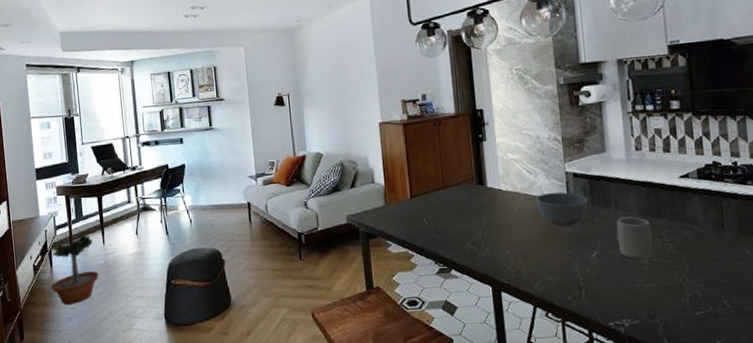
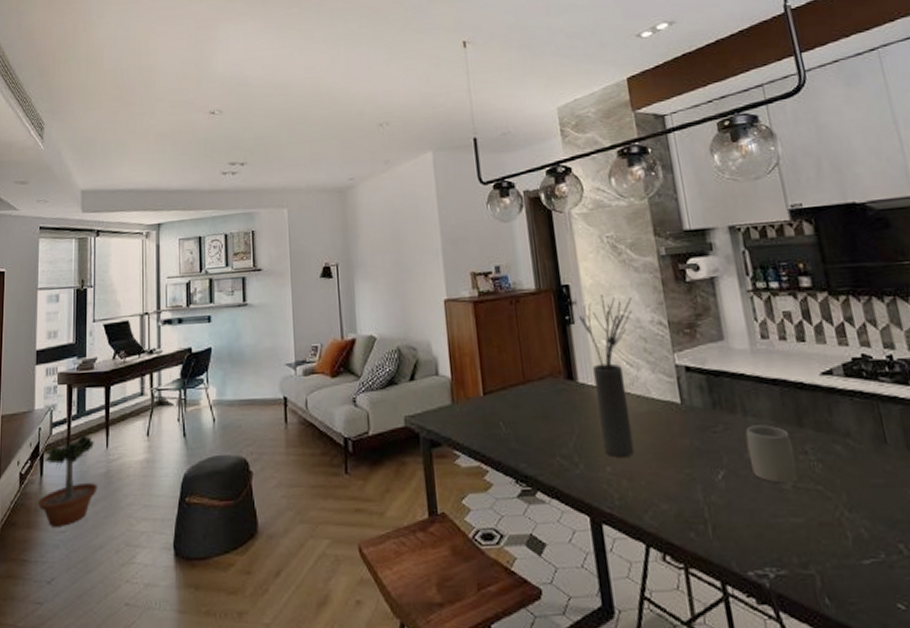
vase: none [489,117,535,243] -> present [578,295,635,457]
bowl: present [536,192,588,227] -> none [641,390,707,437]

